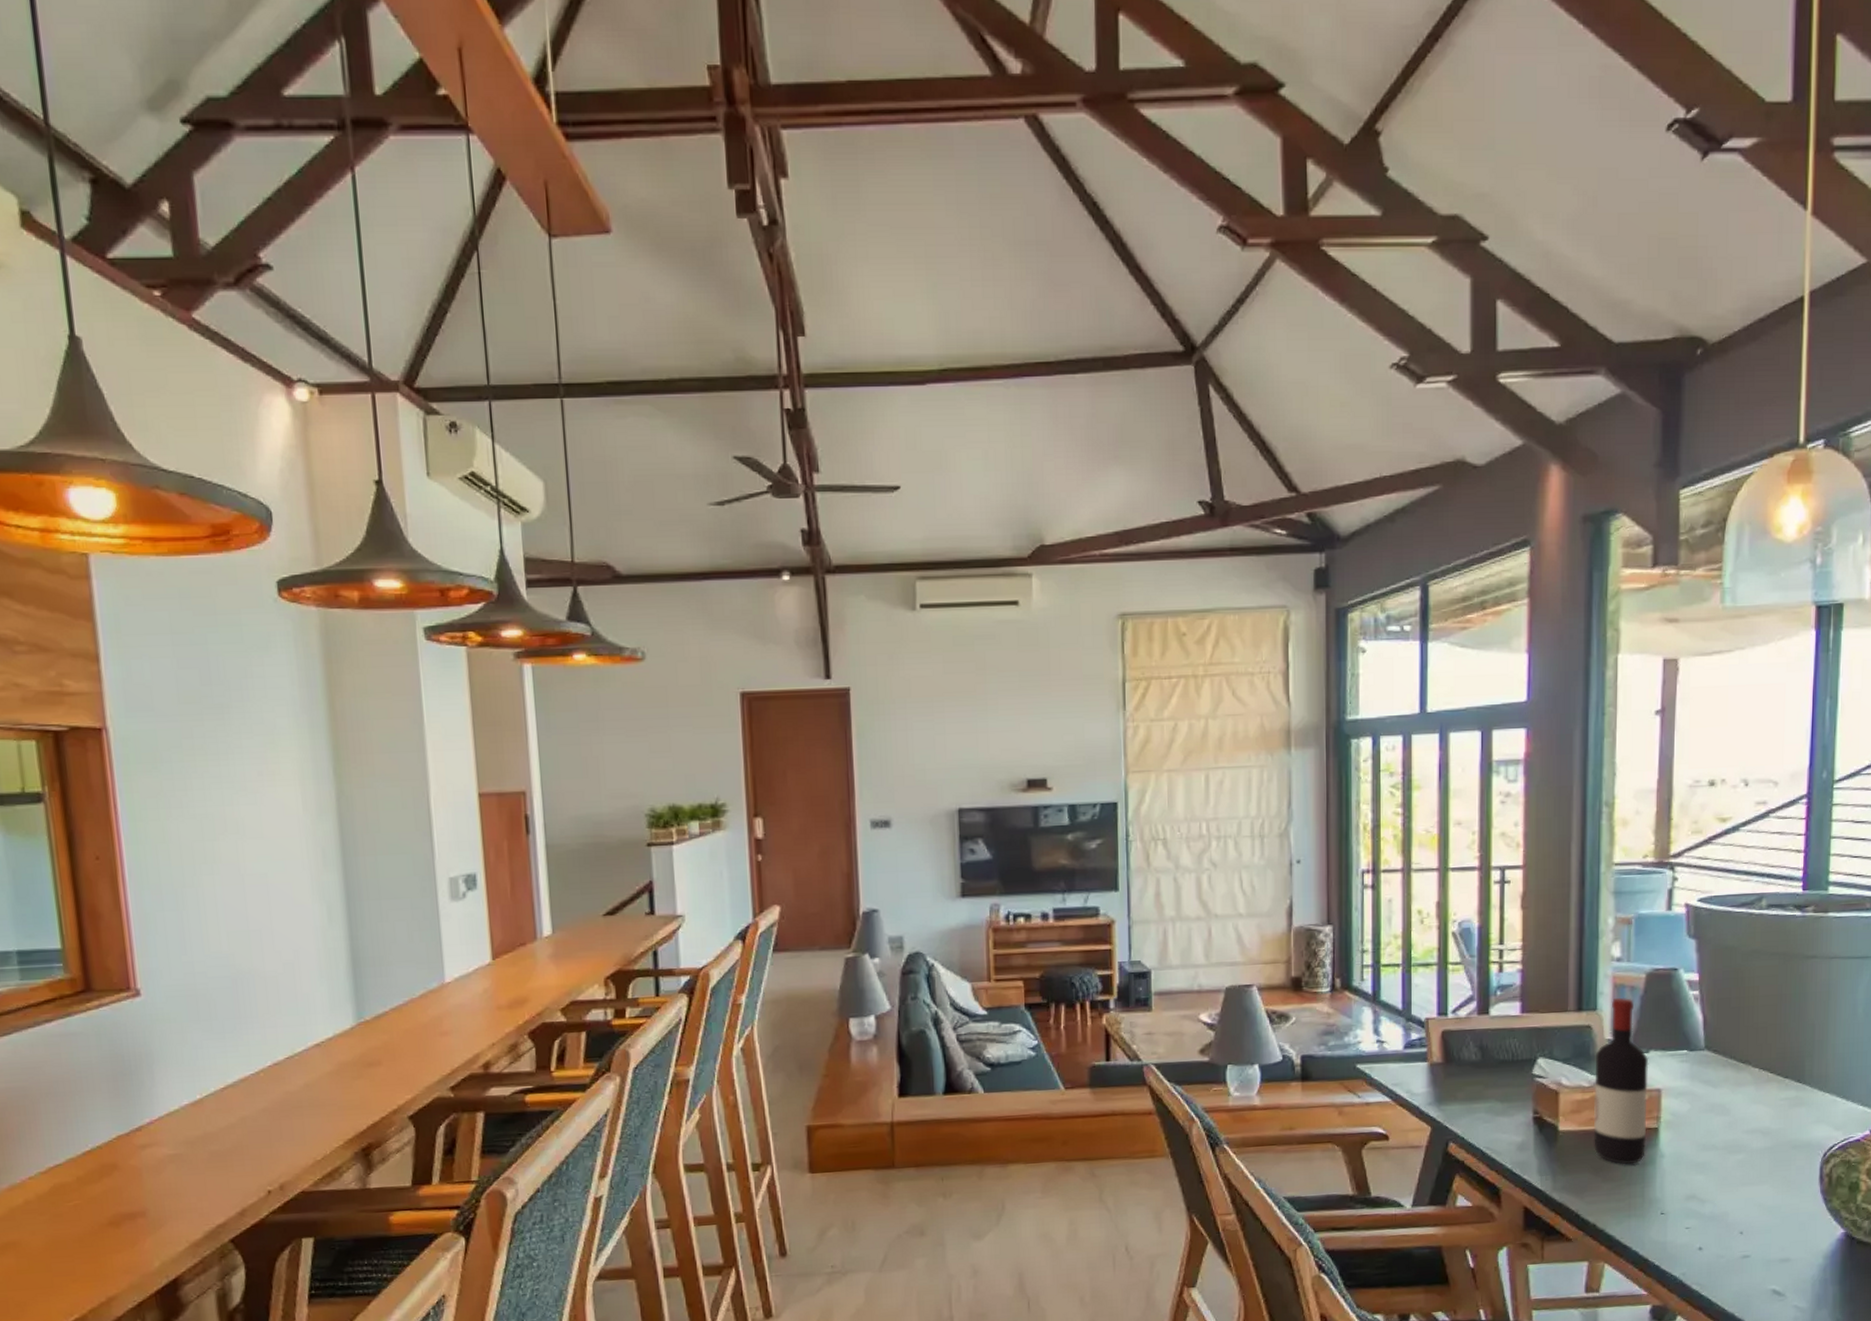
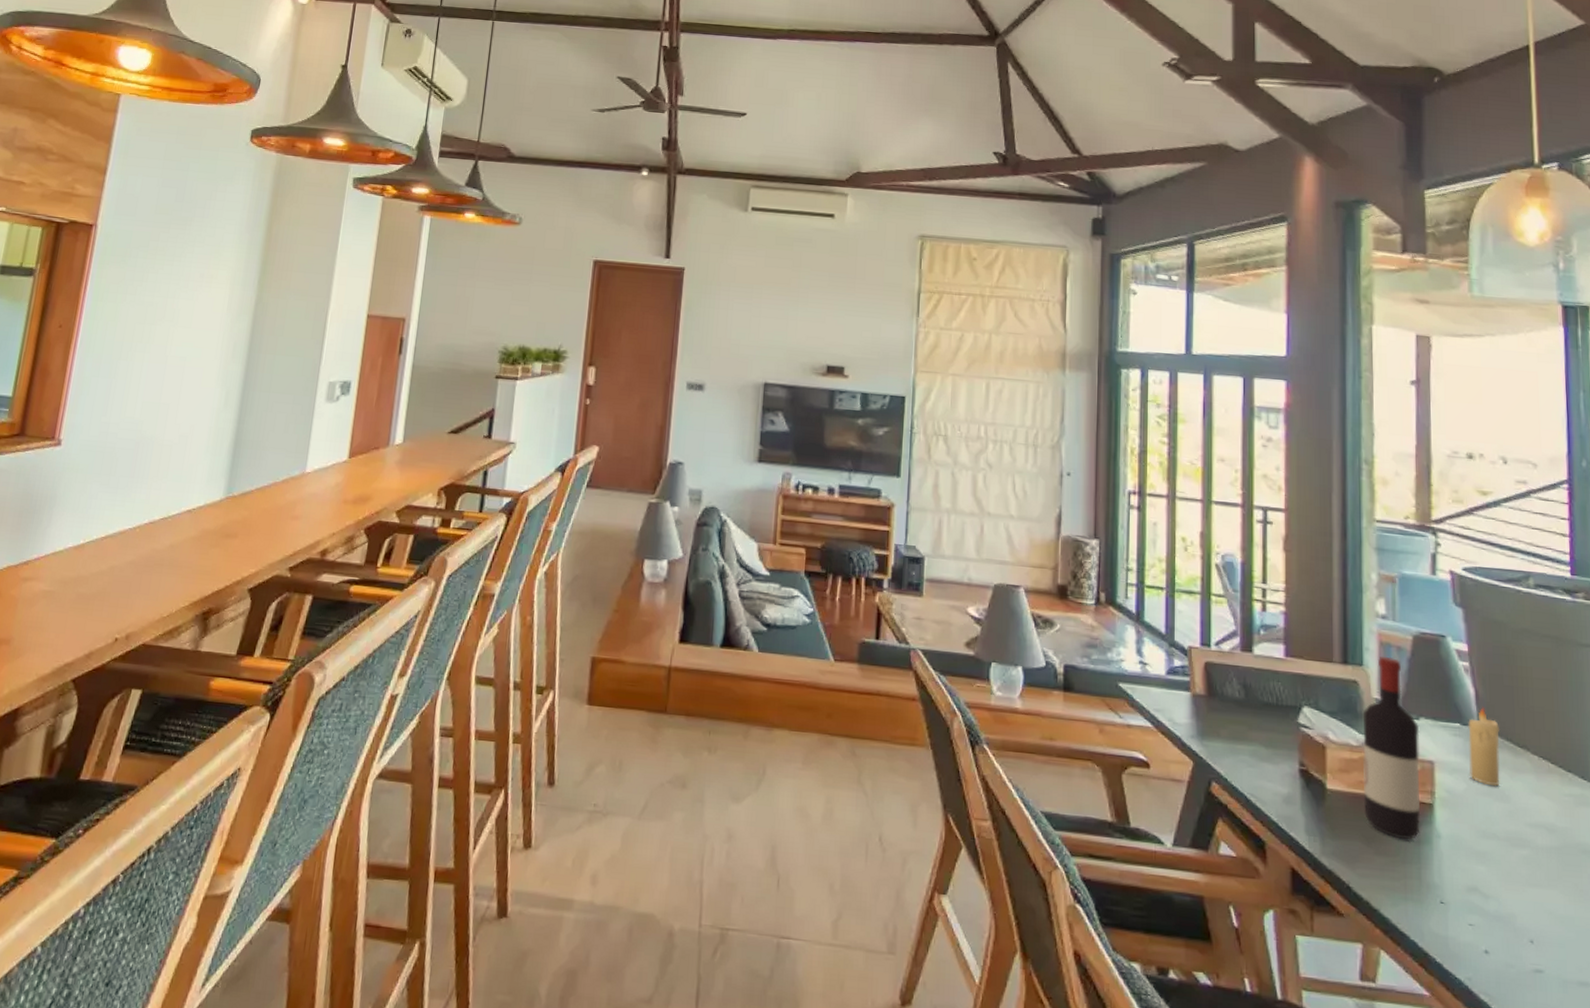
candle: none [1694,1030,1725,1103] -> present [1468,706,1501,787]

